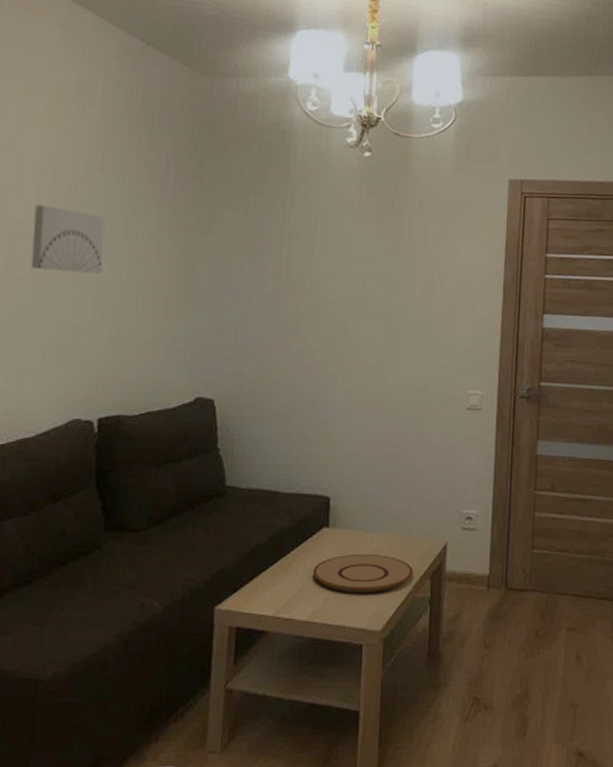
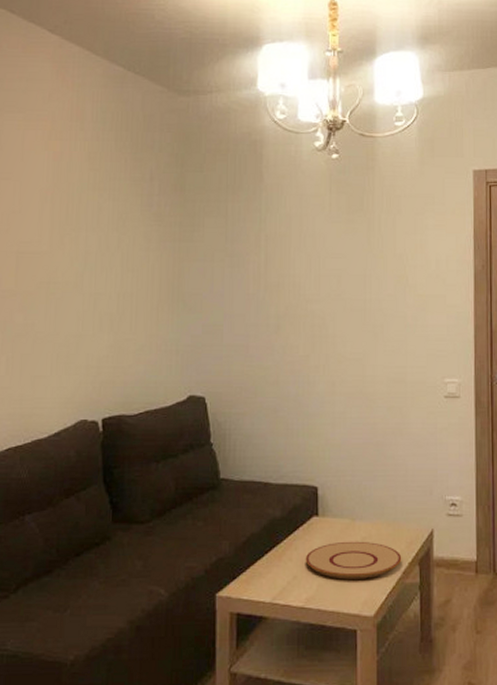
wall art: present [30,204,105,274] -> none [37,224,99,284]

